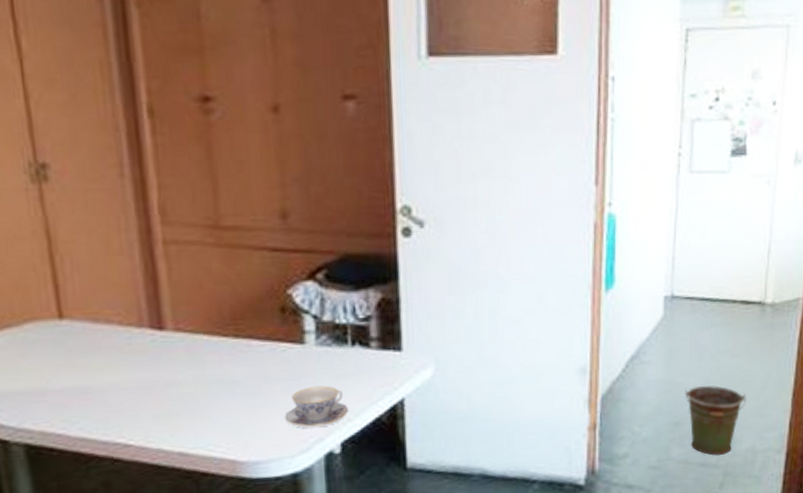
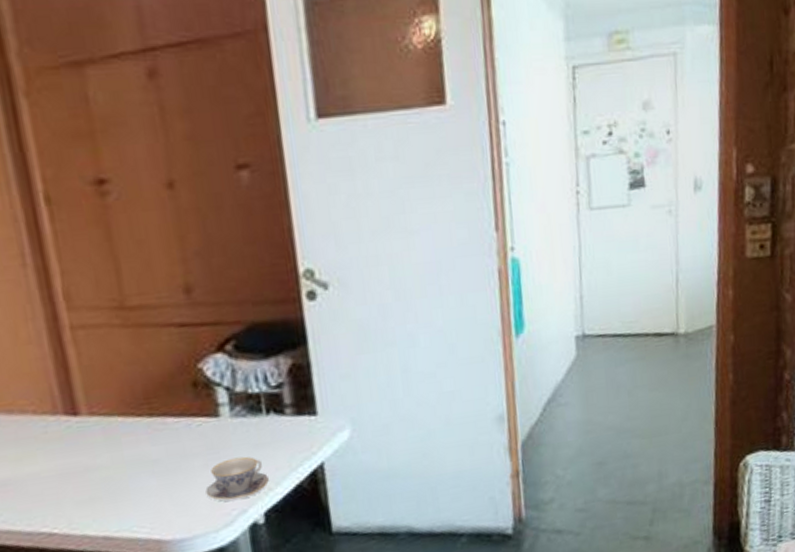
bucket: present [685,385,746,456] -> none [606,421,668,493]

